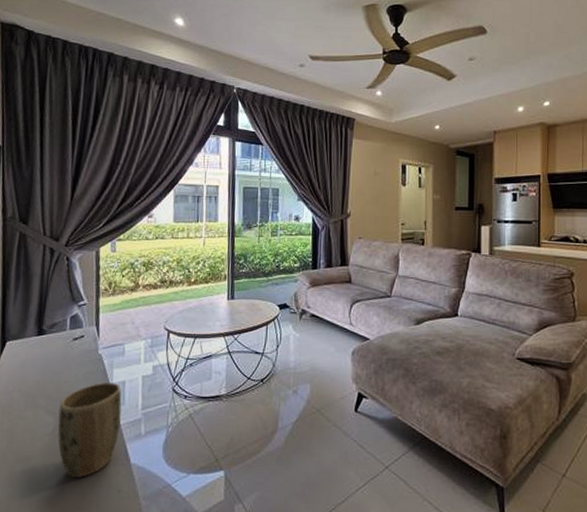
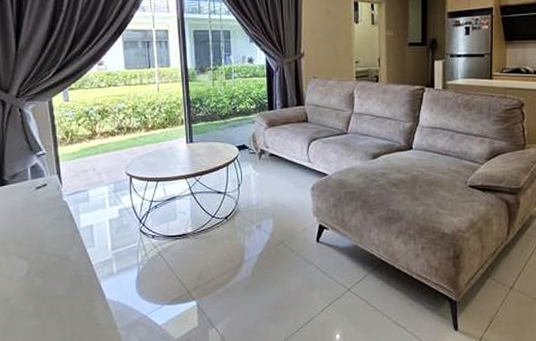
plant pot: present [57,383,122,478] -> none [30,227,92,314]

